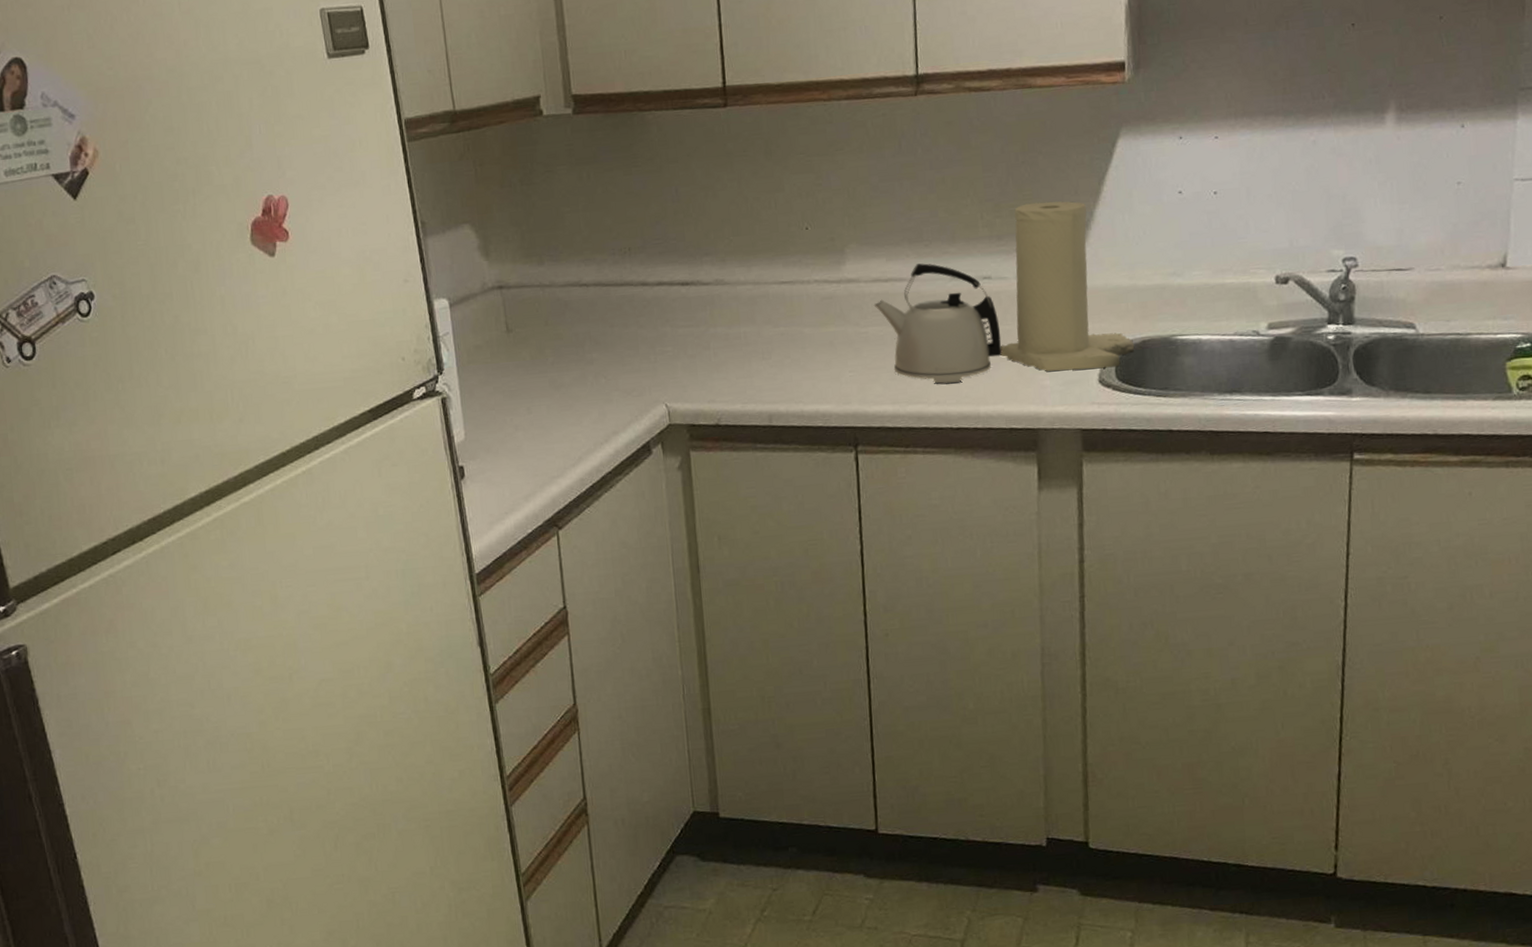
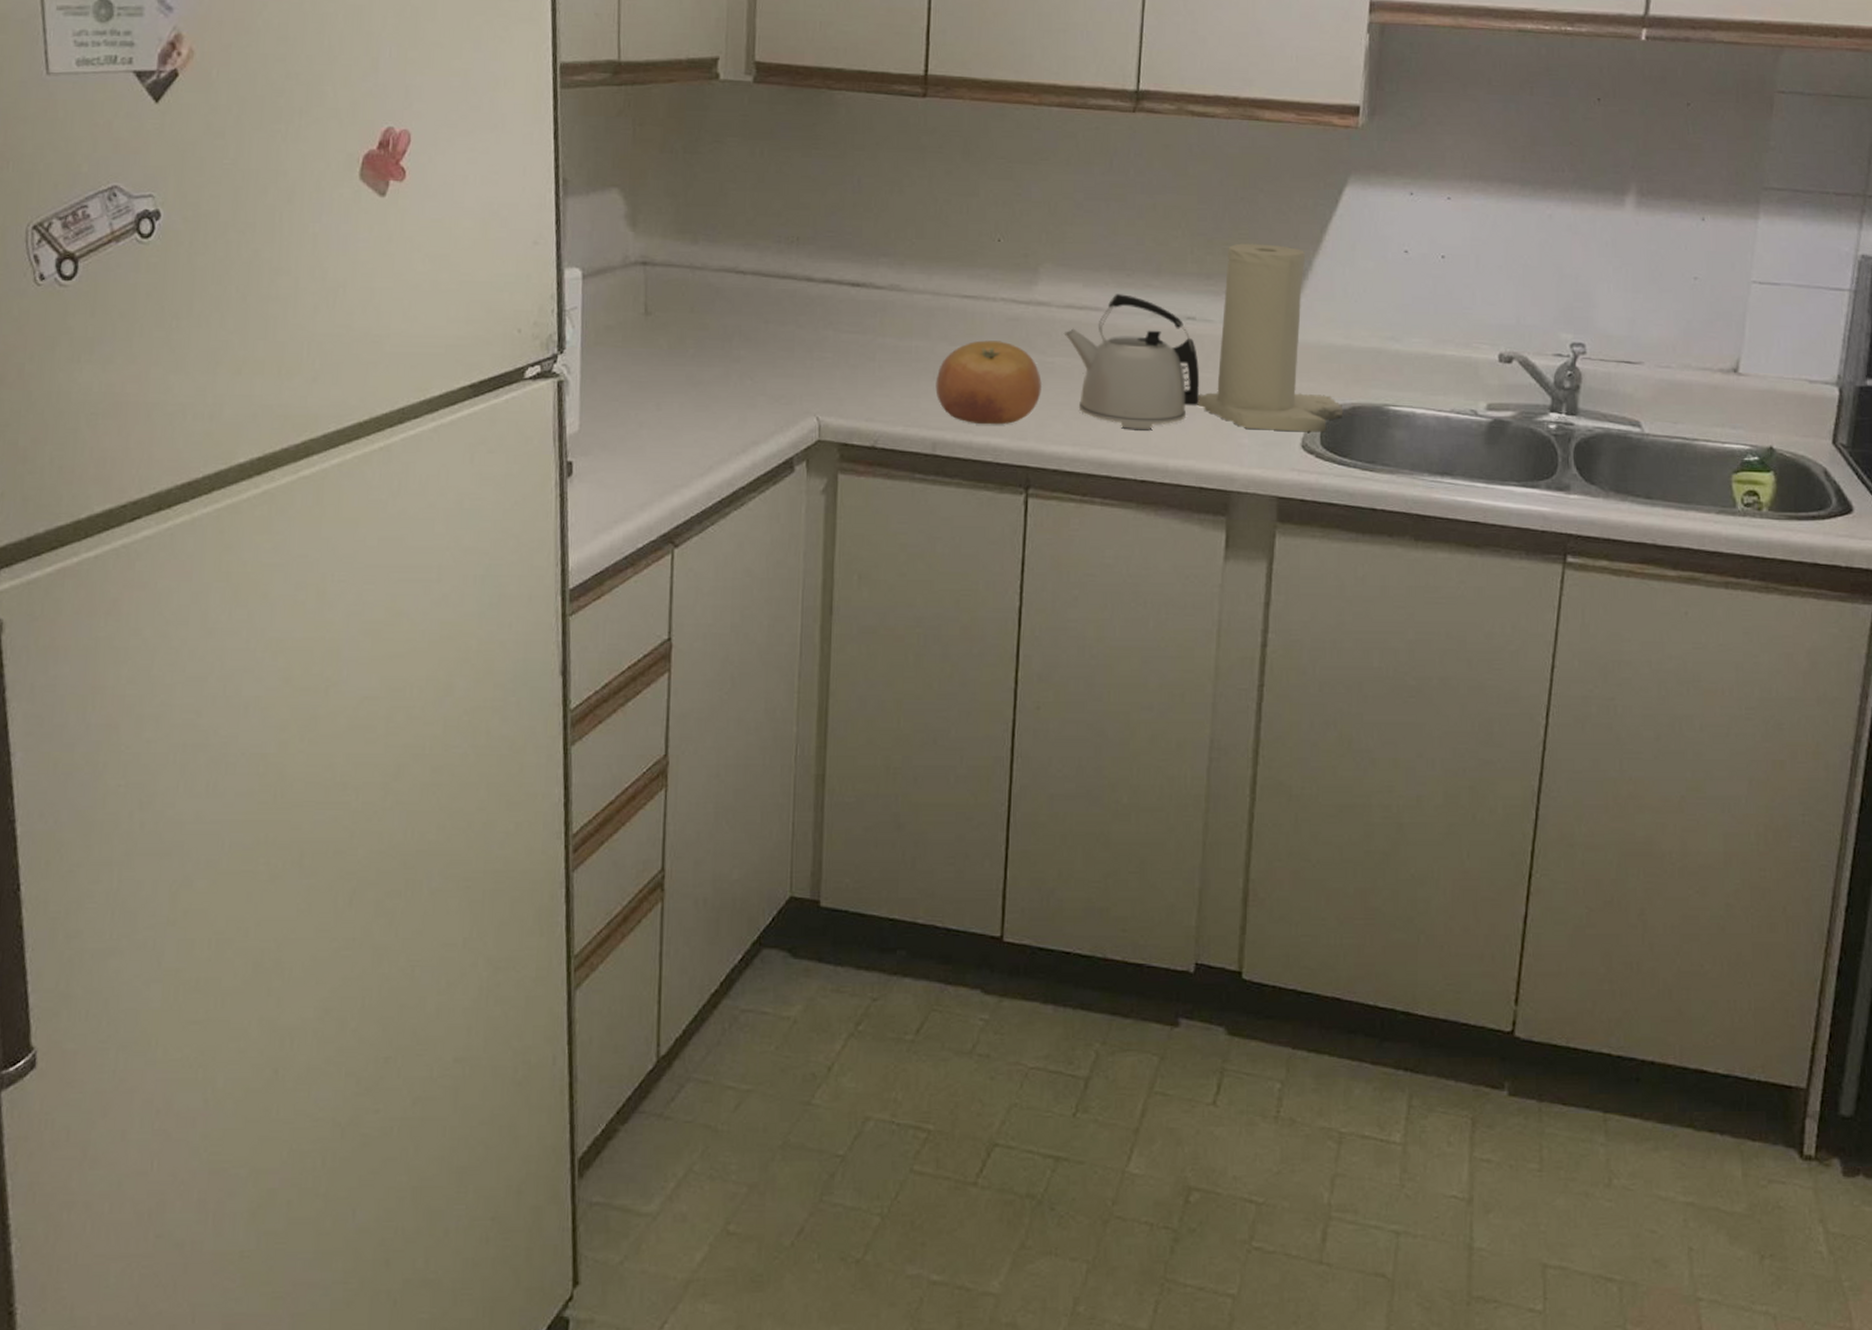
fruit: none [765,318,860,395] -> present [935,340,1042,425]

